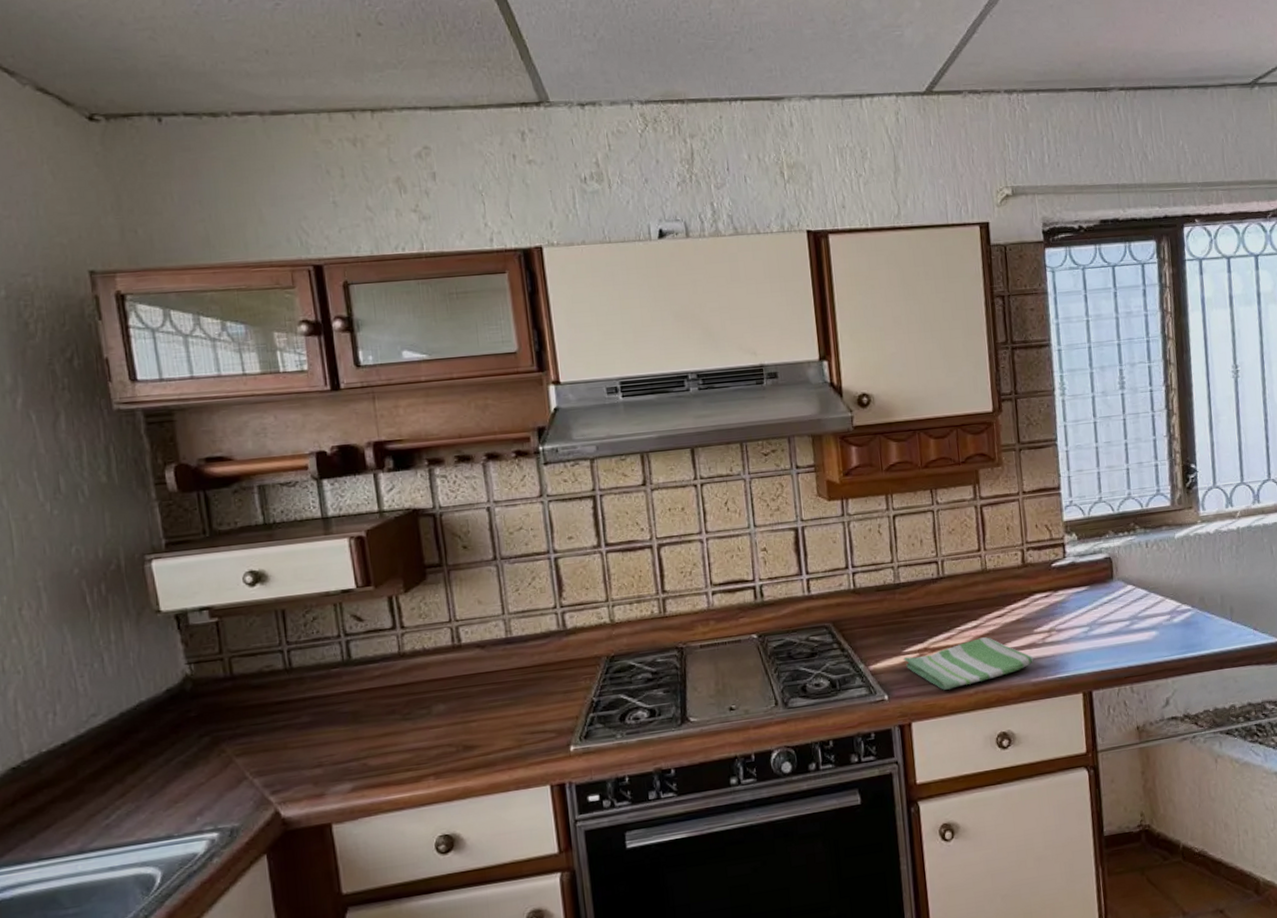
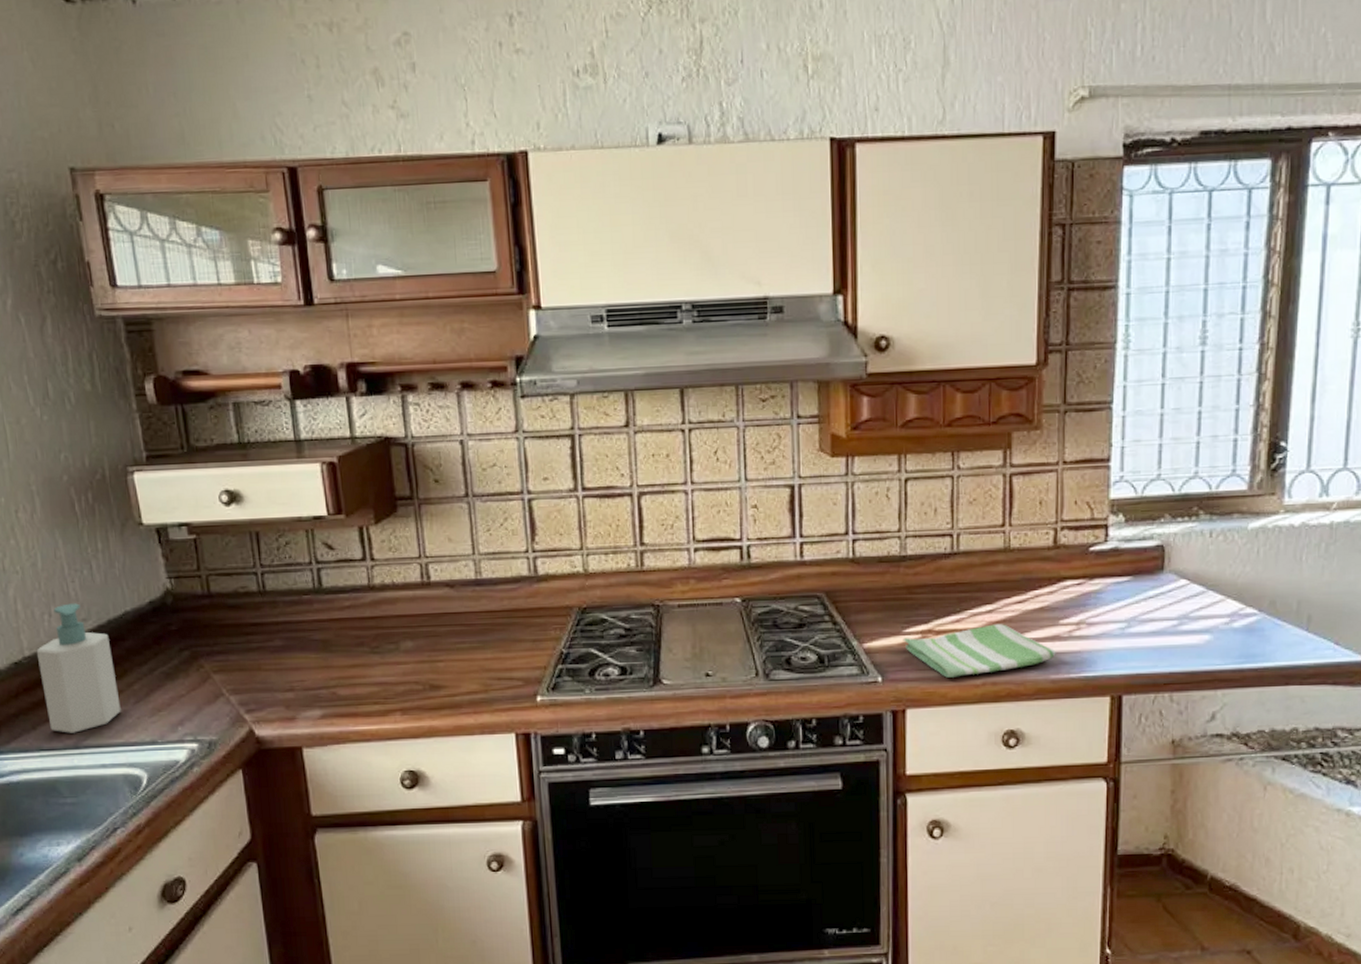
soap bottle: none [37,698,133,838] -> present [36,603,121,733]

